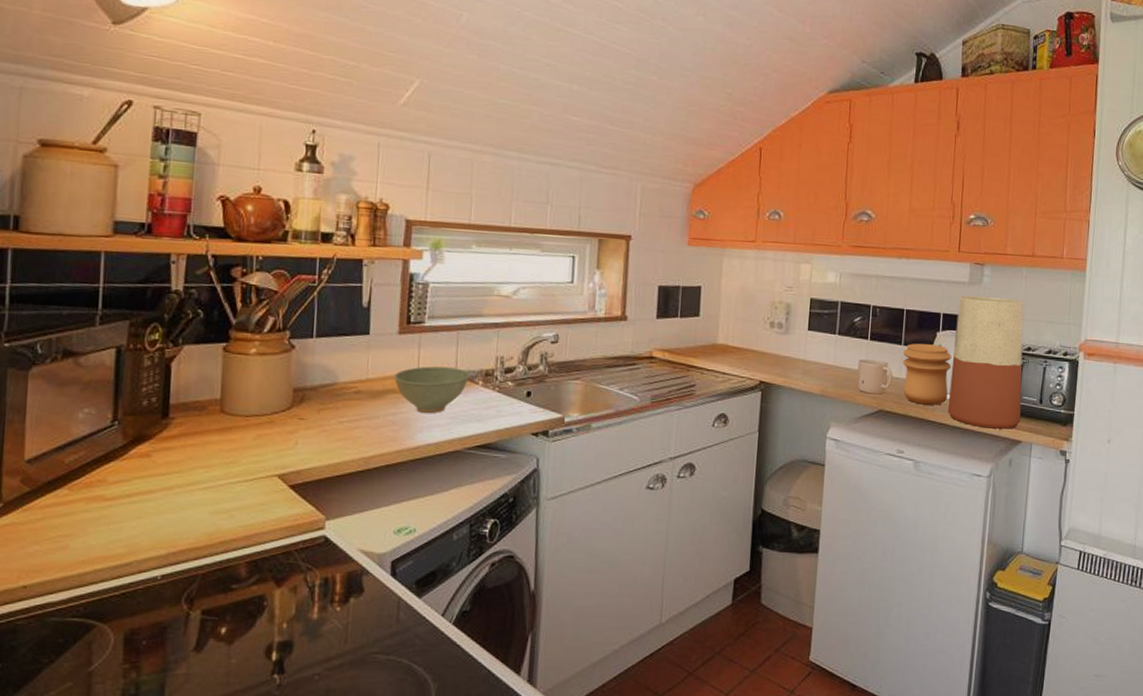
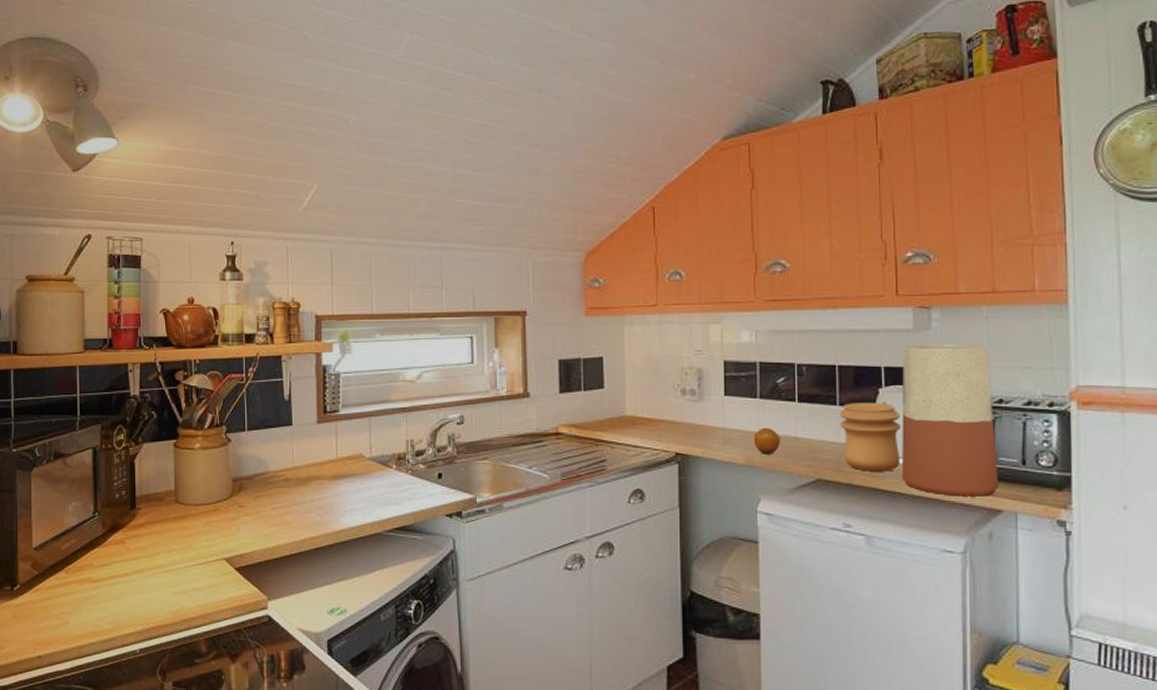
bowl: present [393,366,471,414] -> none [316,453,385,498]
fruit: none [829,361,852,386] -> present [753,427,780,454]
mug: present [857,358,893,395] -> none [786,423,830,462]

